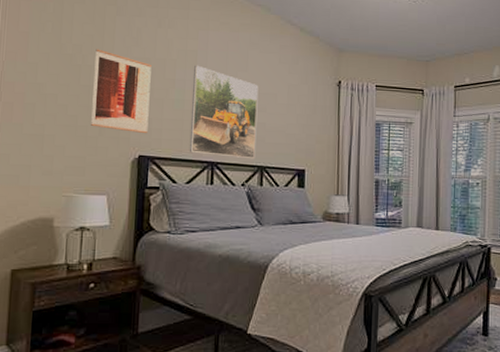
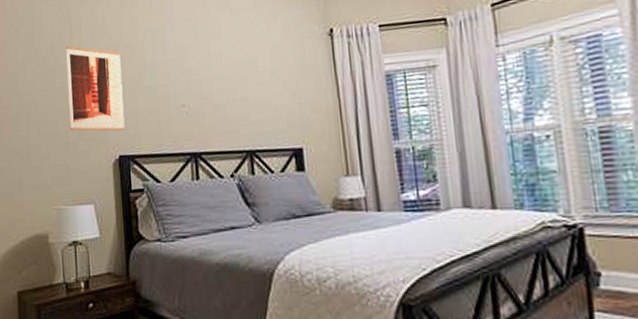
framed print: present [189,65,259,159] -> none [163,43,242,145]

